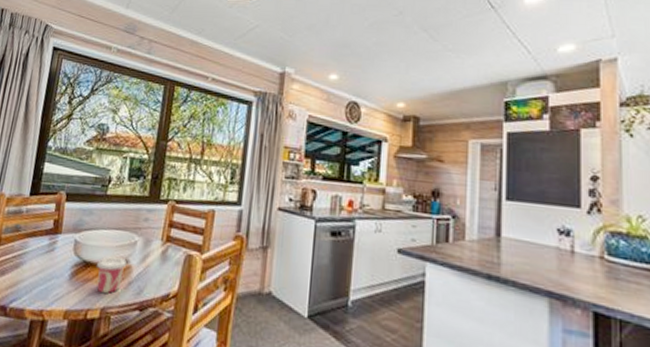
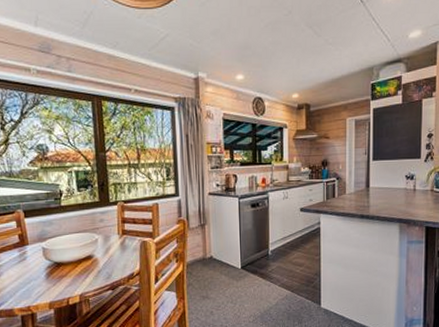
cup: present [97,257,128,294] -> none [67,254,94,283]

